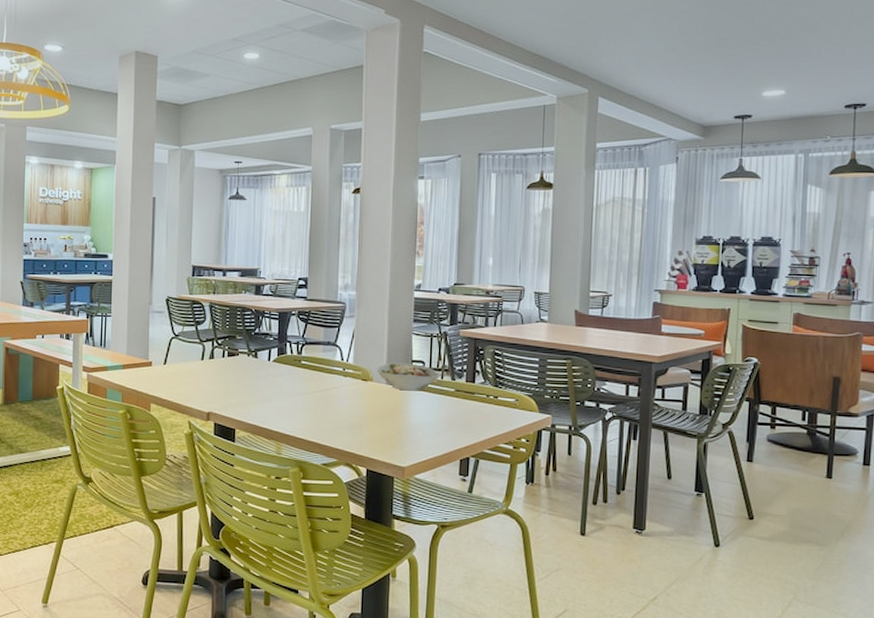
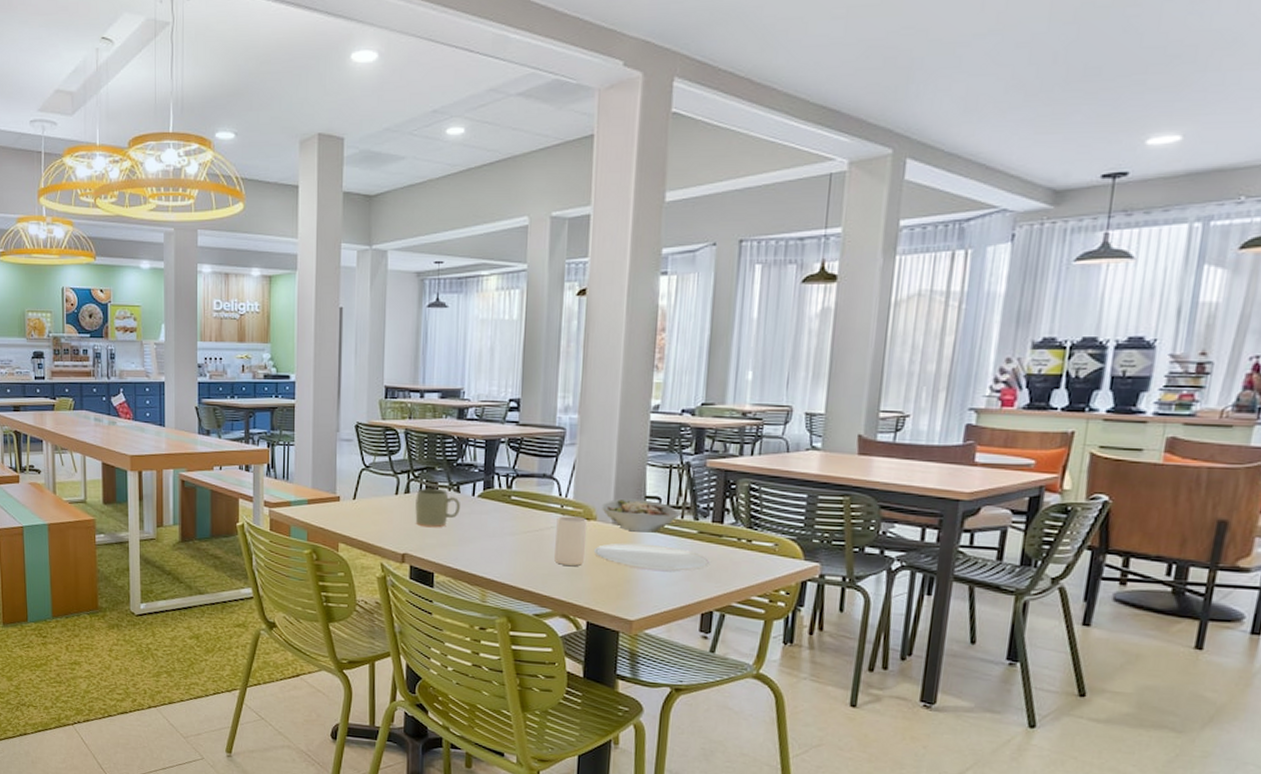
mug: none [219,354,258,389] -> present [415,488,460,528]
cup: none [338,377,365,420] -> present [554,516,588,566]
plate: none [371,400,466,425] -> present [593,543,711,572]

